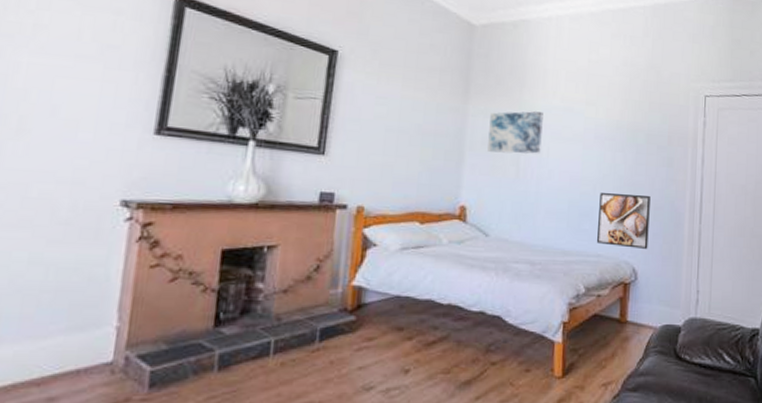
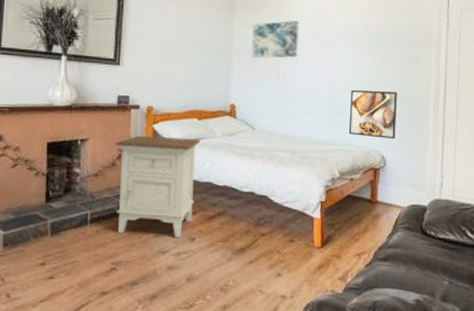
nightstand: none [310,241,422,370] -> present [115,135,201,238]

